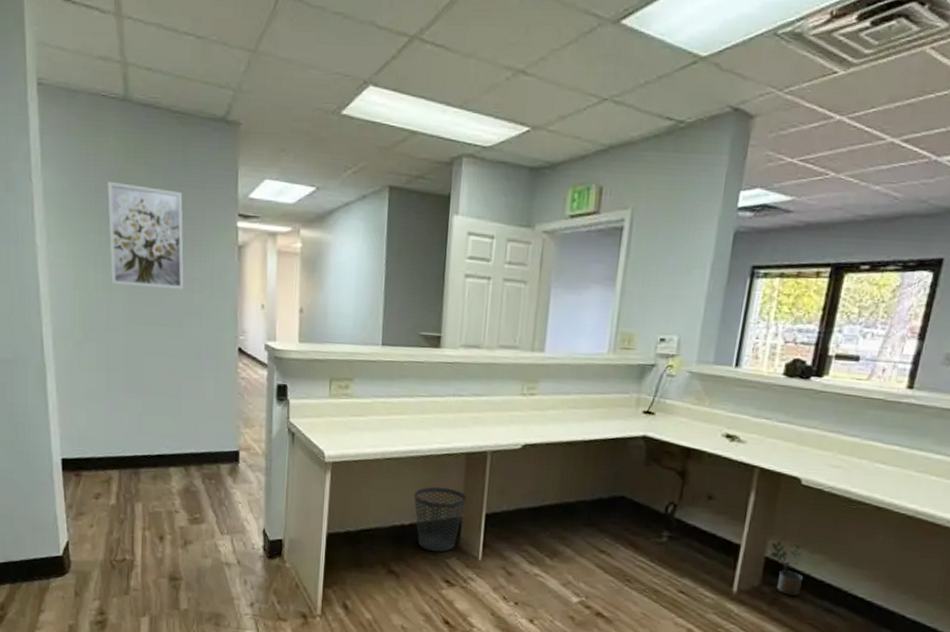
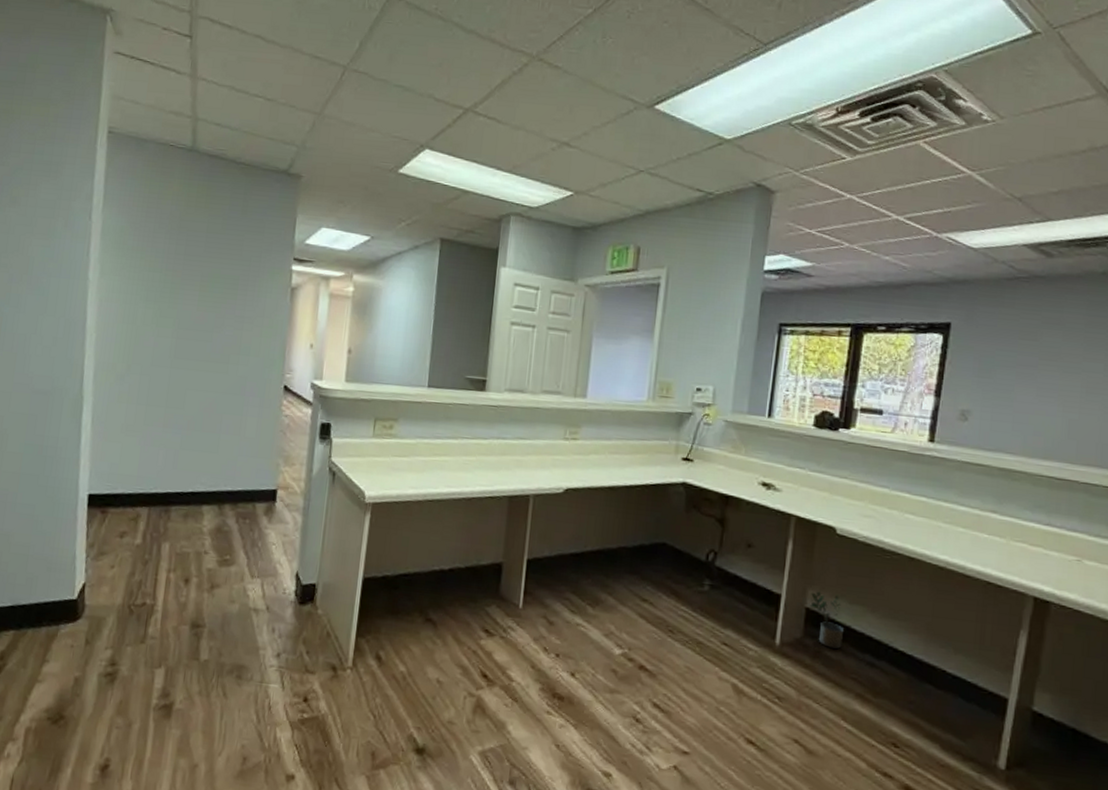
wall art: present [107,181,184,290] -> none [160,222,240,327]
wastebasket: present [413,487,467,552] -> none [454,530,508,600]

